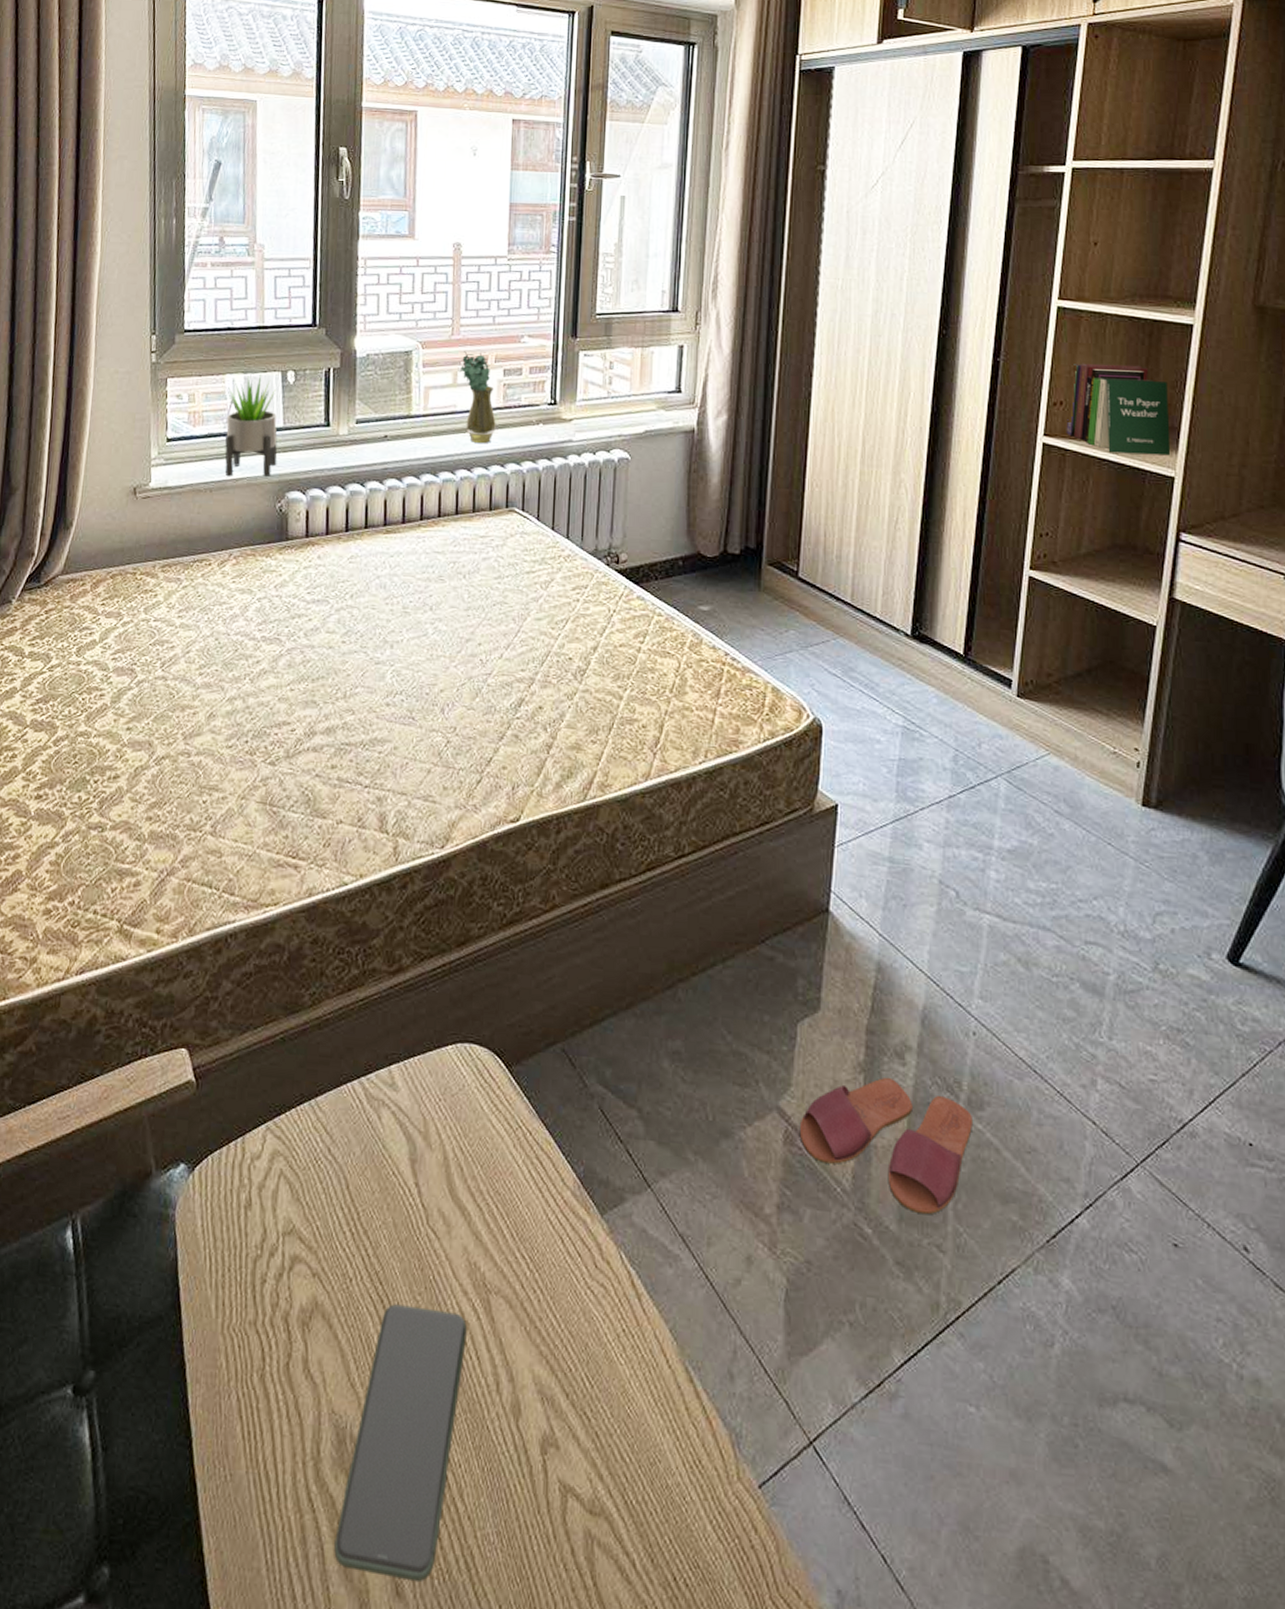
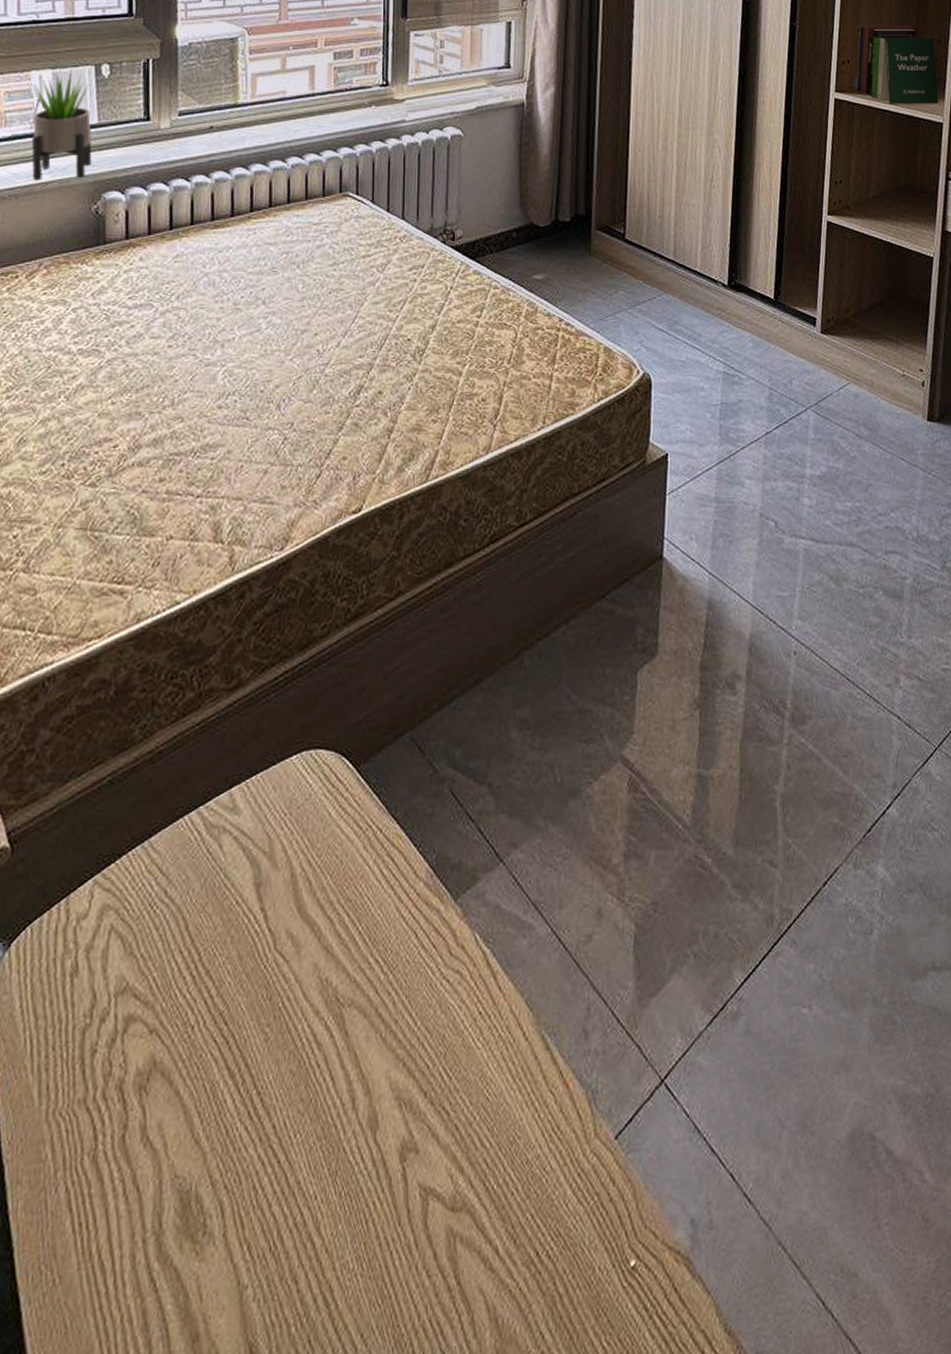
smartphone: present [334,1304,467,1583] -> none [180,1036,320,1343]
vase: present [460,351,496,443] -> none [289,36,327,128]
slippers: present [799,1077,972,1215] -> none [642,708,796,835]

